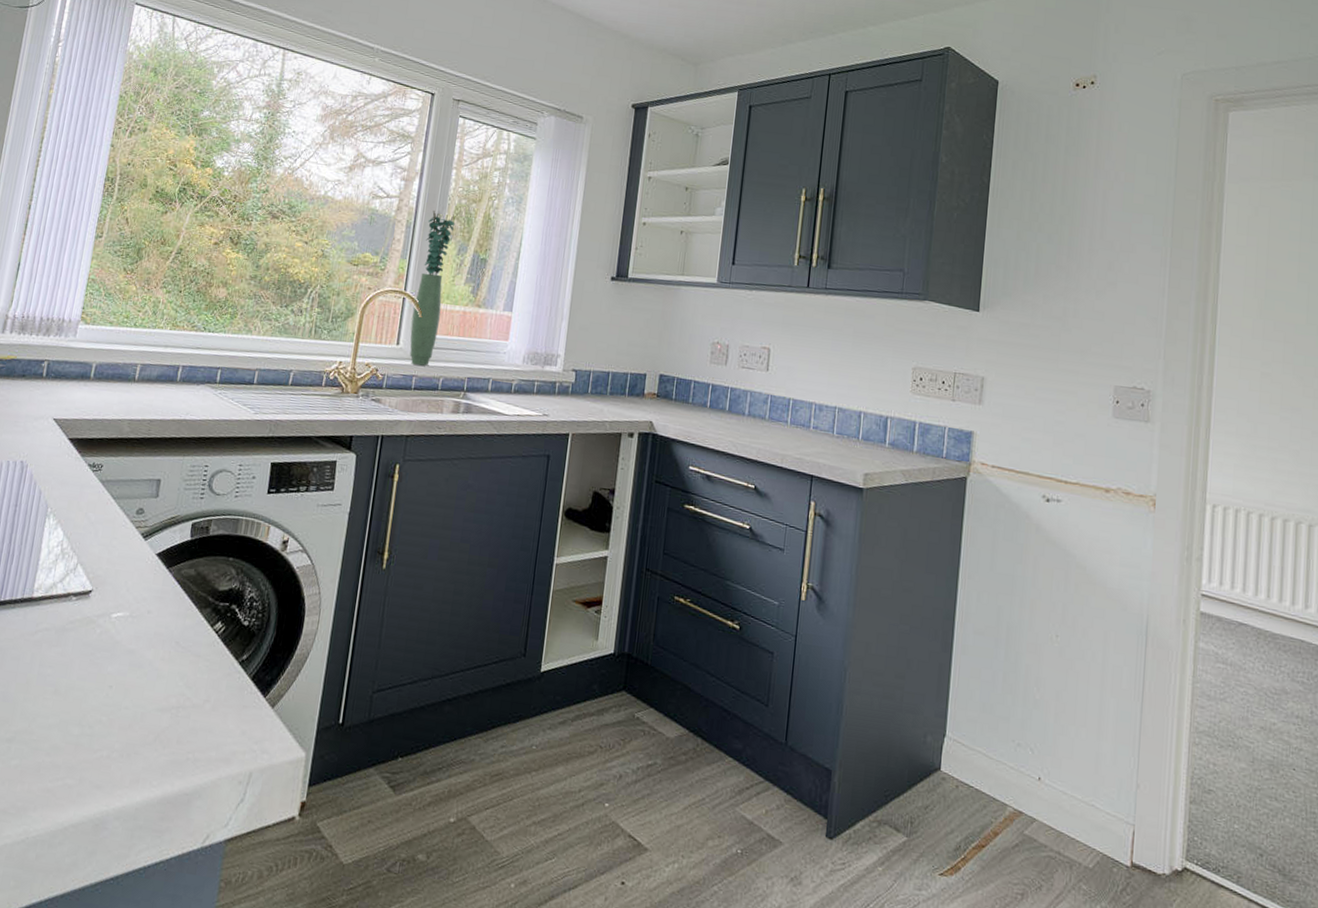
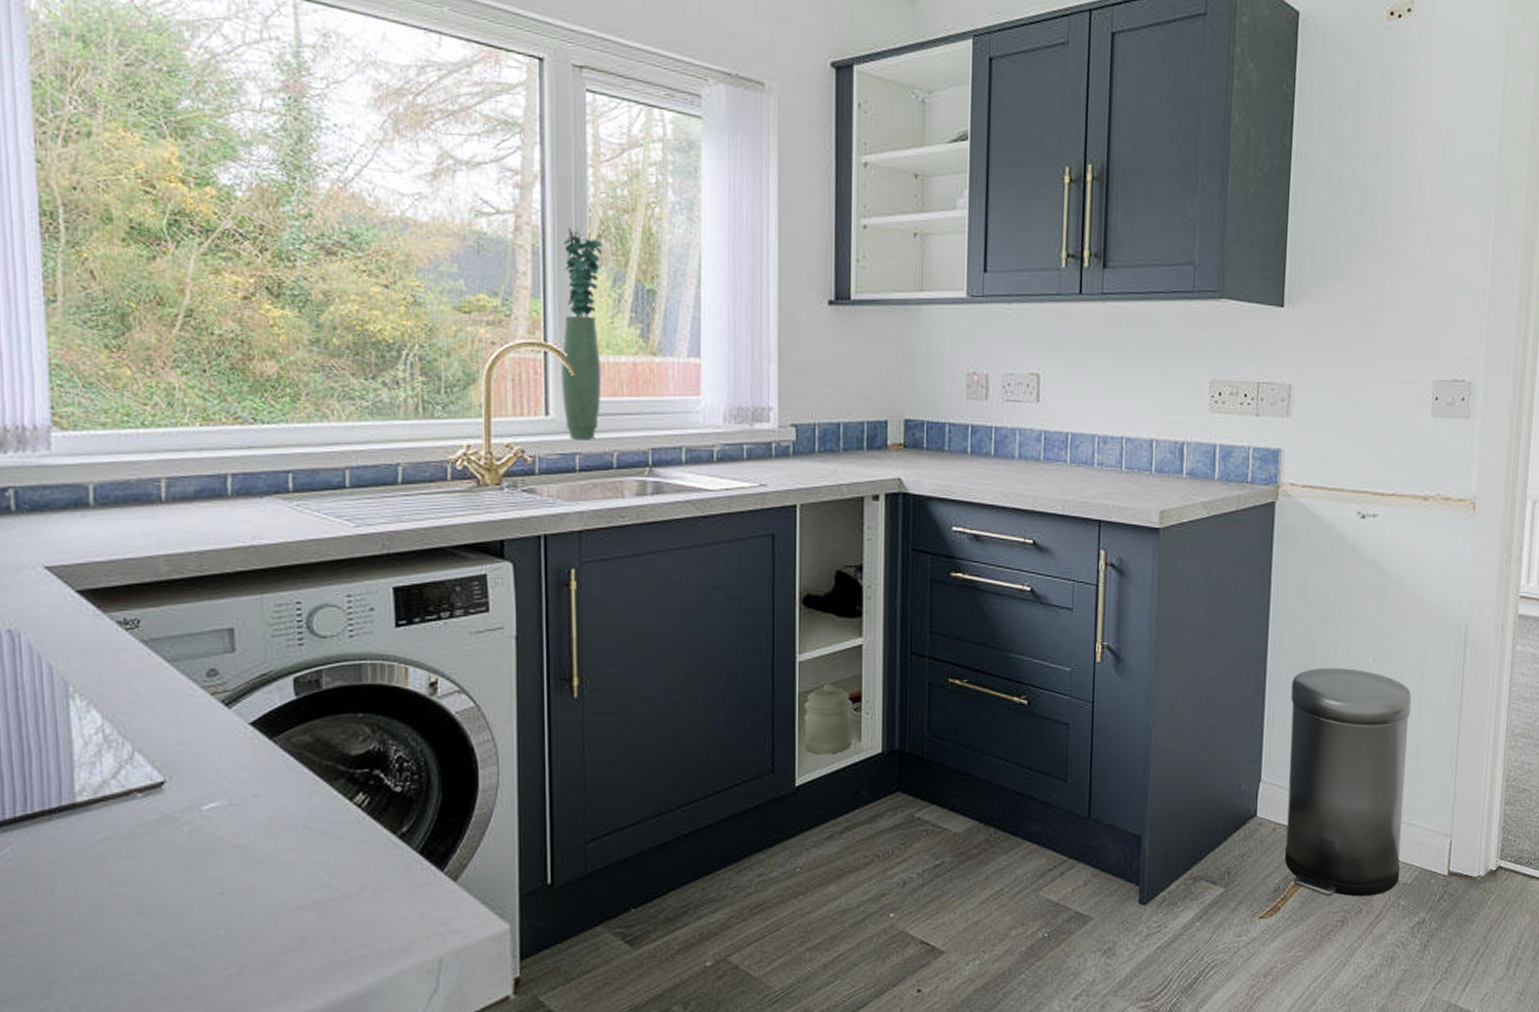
jar: none [551,585,595,649] -> present [804,683,853,755]
pedal bin: none [966,635,1094,874] -> present [1285,668,1412,897]

